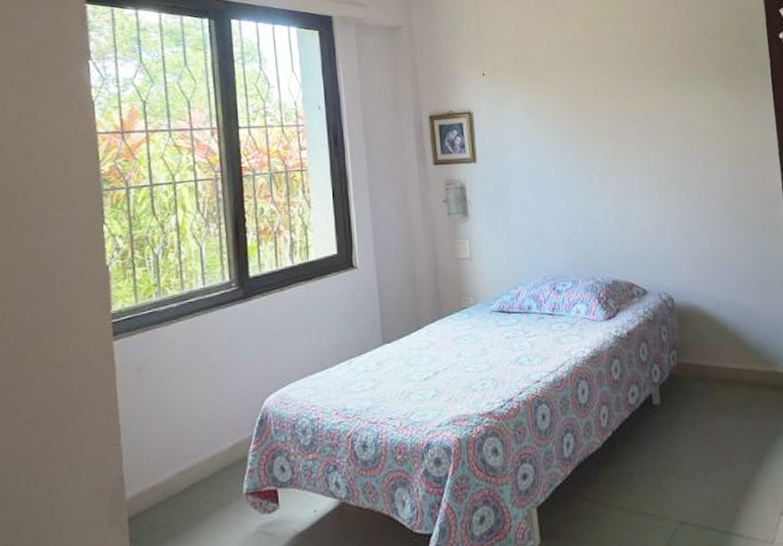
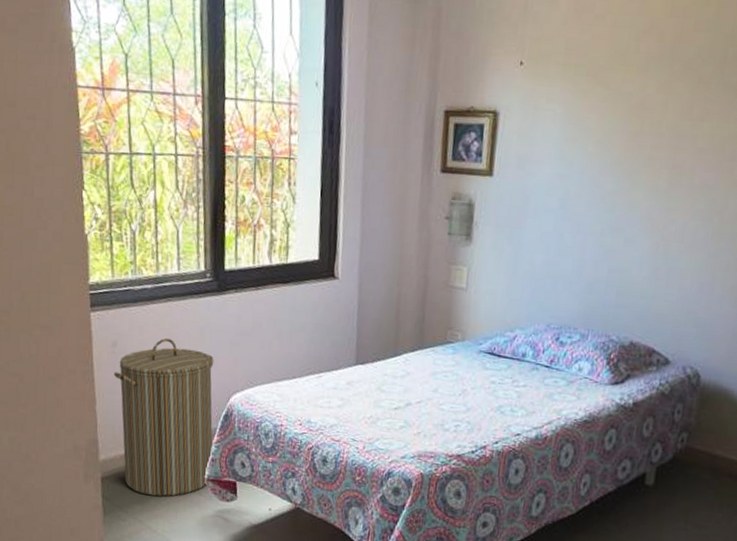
laundry hamper: none [139,353,250,527] -> present [113,338,214,497]

